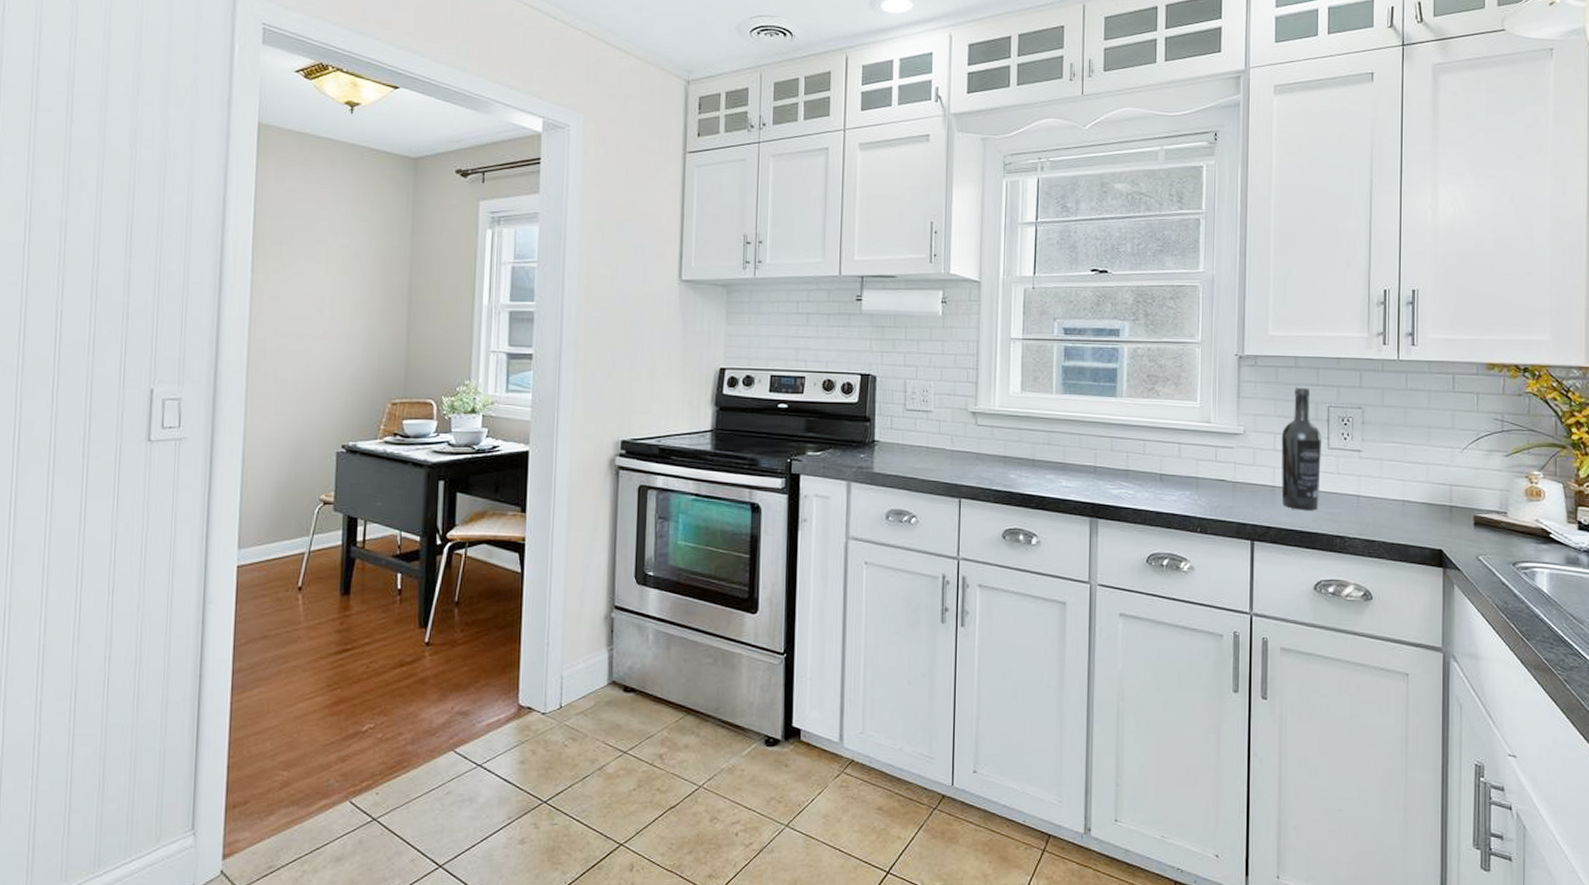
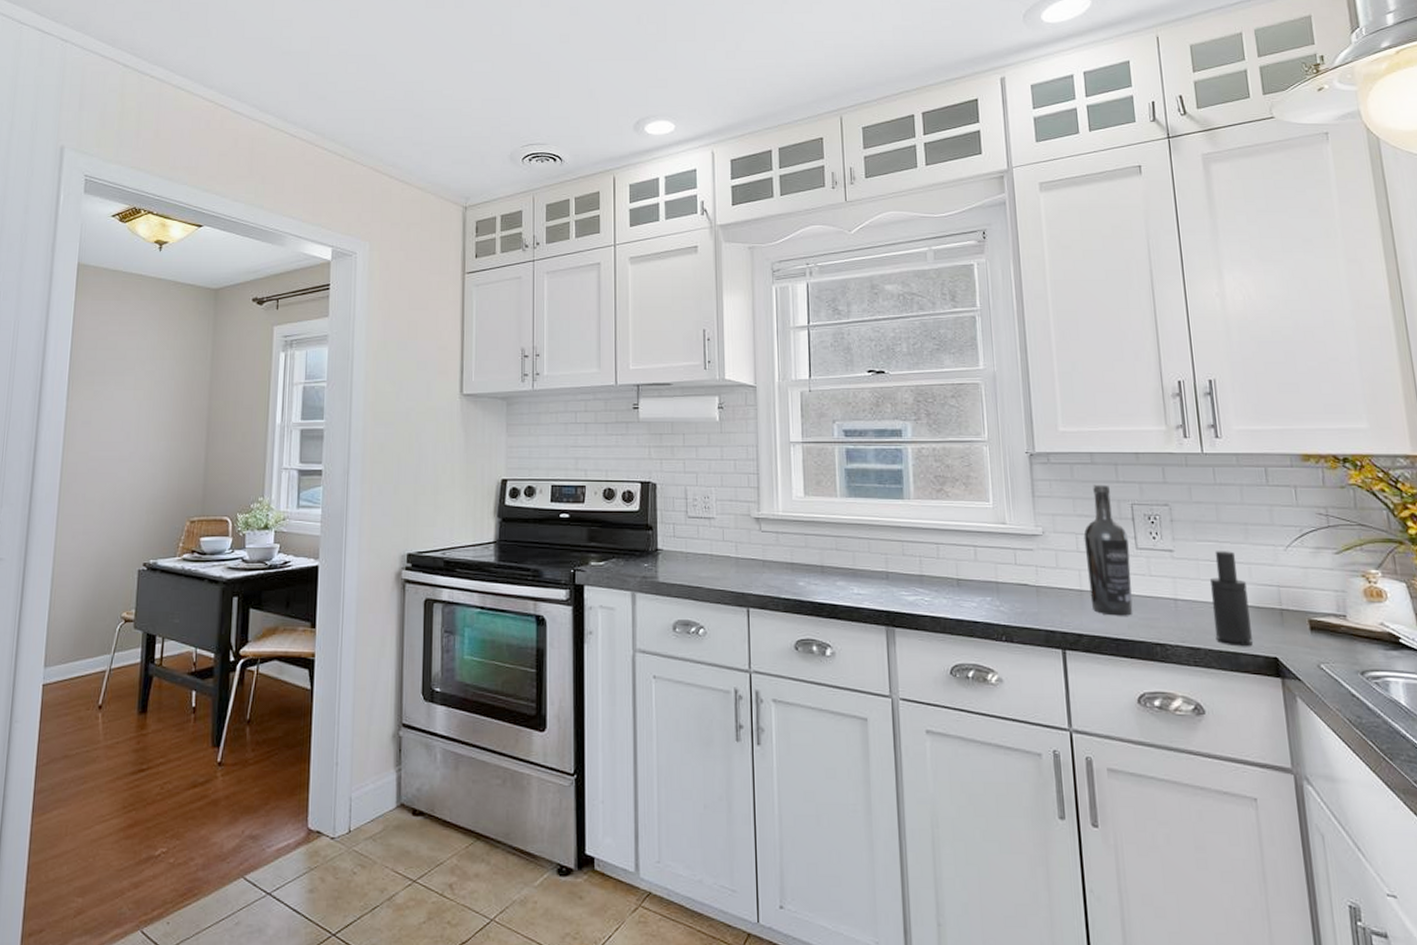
soap dispenser: none [1390,452,1423,540] -> present [1209,551,1253,647]

